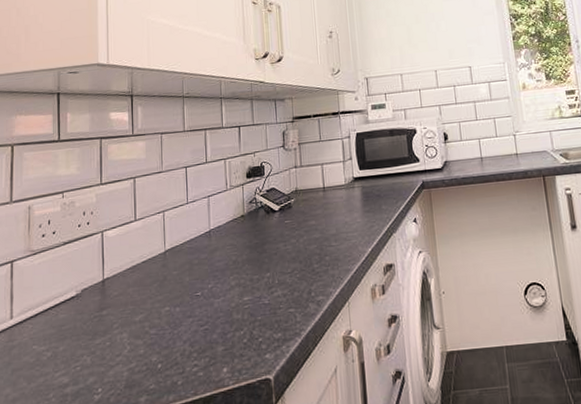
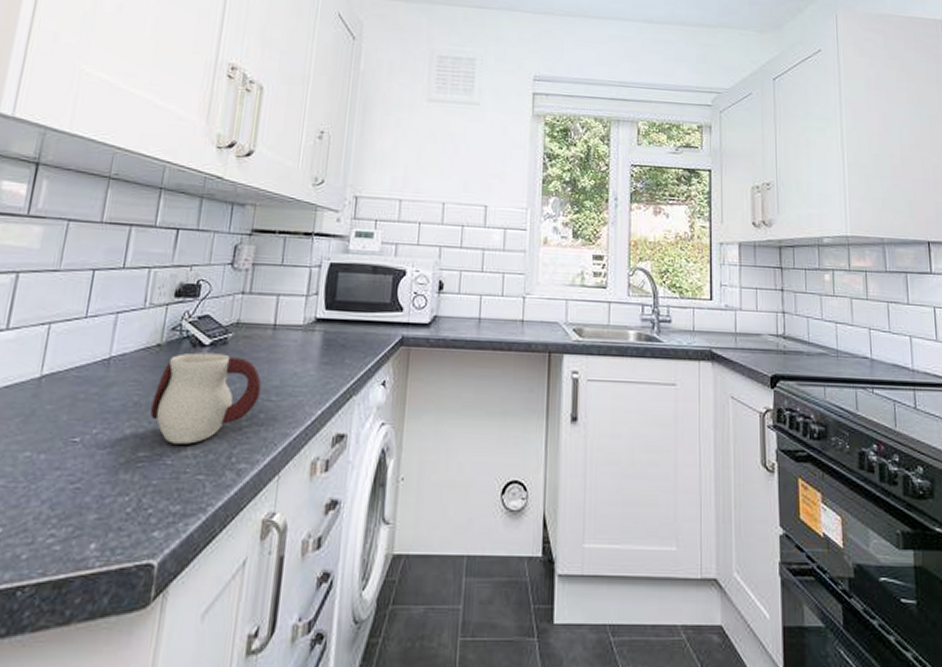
mug: none [246,215,324,288] -> present [150,352,262,444]

